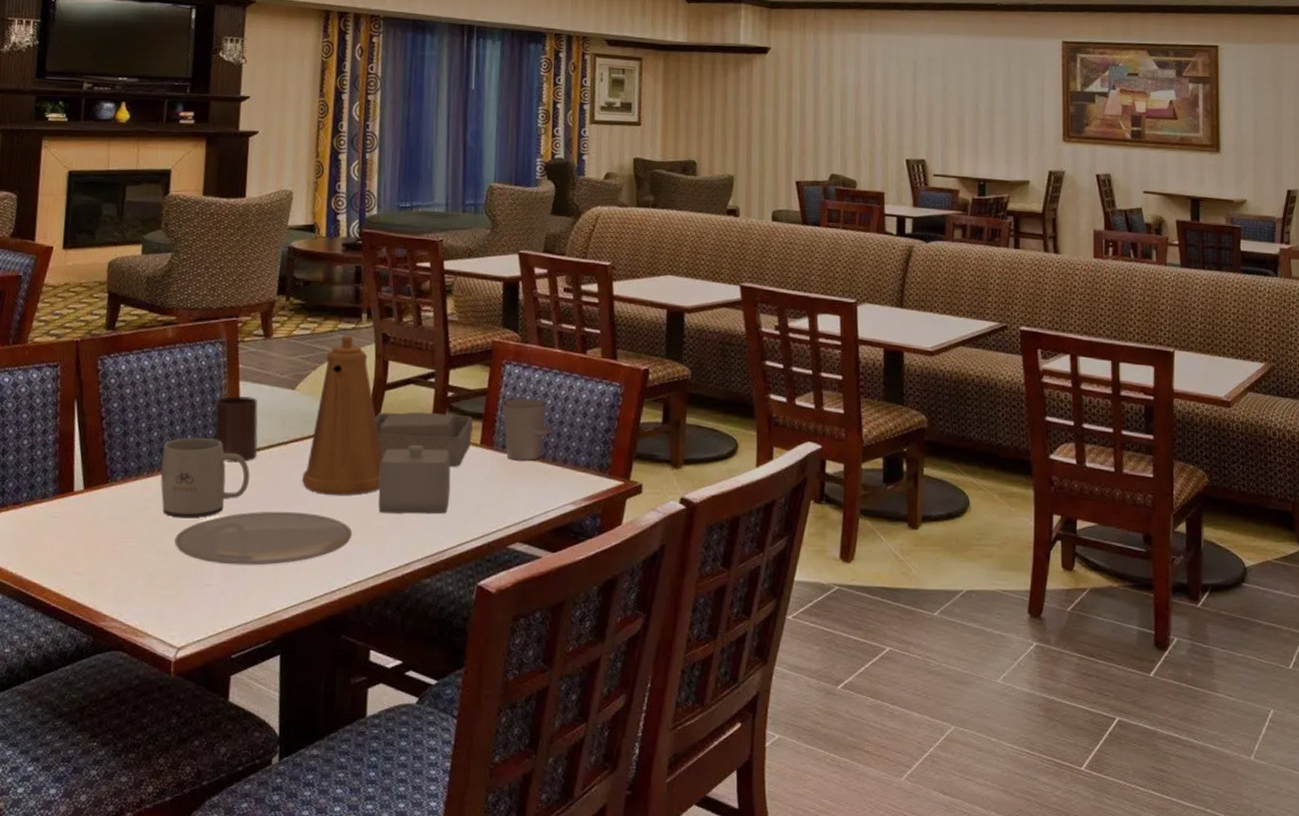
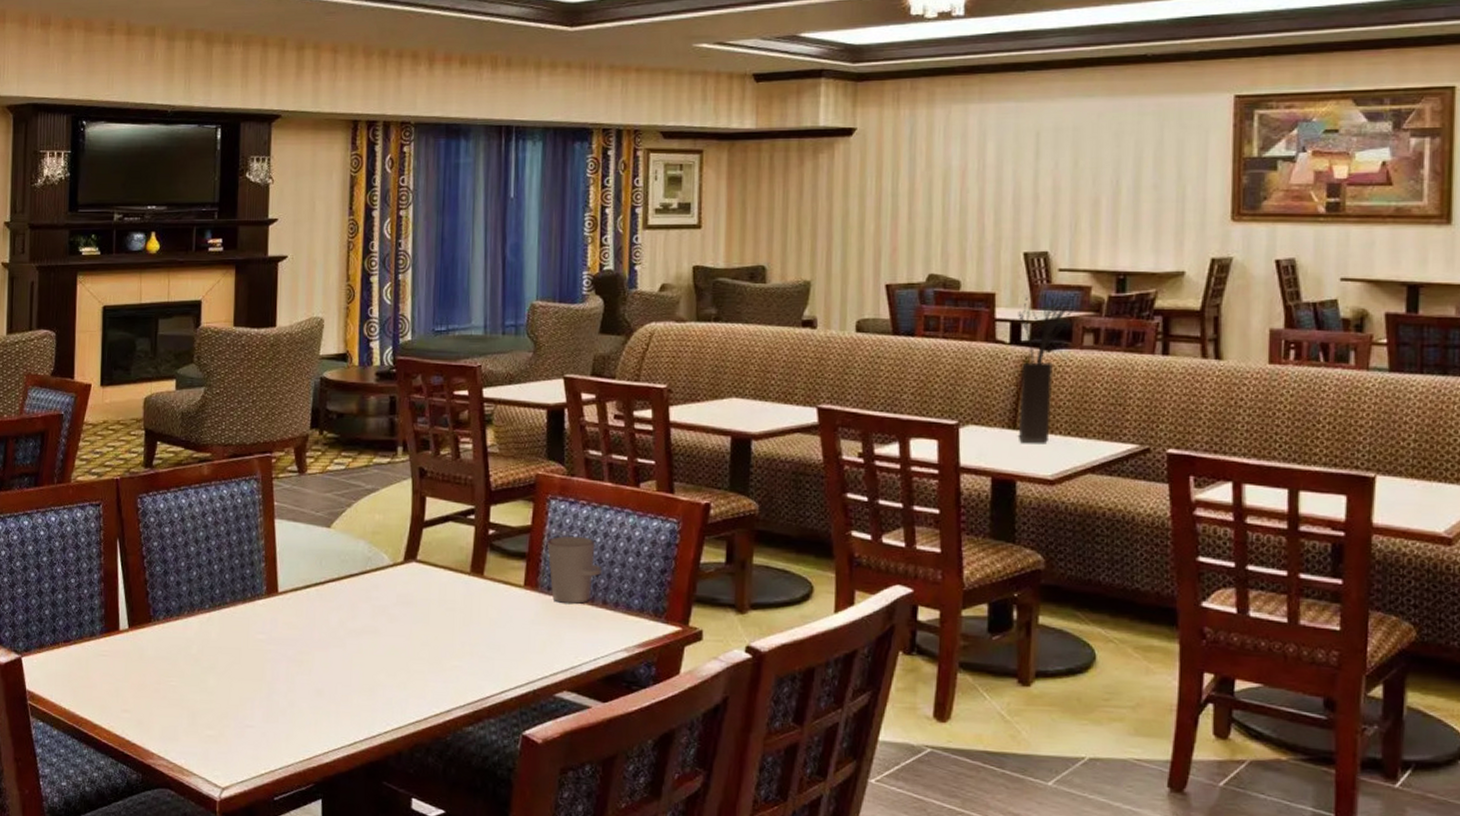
mug: present [160,437,250,519] -> none [200,576,288,659]
plate: present [175,511,353,566] -> none [216,653,392,708]
cup: present [214,395,258,461] -> none [251,533,295,601]
coffee pot: present [302,335,383,495] -> none [340,470,421,638]
napkin holder: present [374,411,473,467] -> none [412,550,516,610]
sugar bowl: present [378,444,451,514] -> none [417,585,493,659]
vase: none [902,192,948,321] -> present [1018,290,1077,444]

